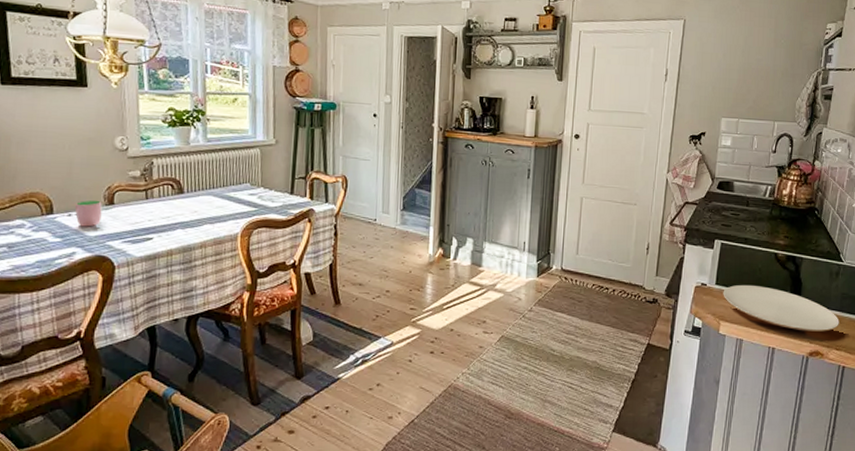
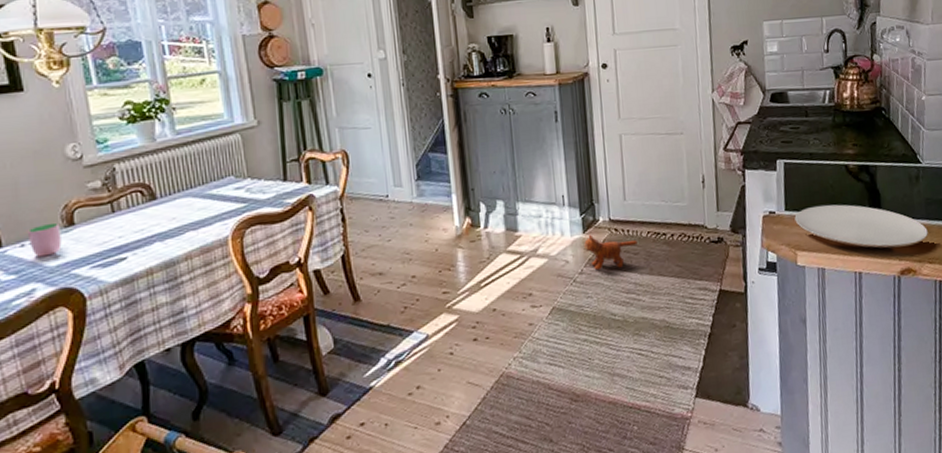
cat: none [536,279,583,311] -> present [584,234,637,271]

